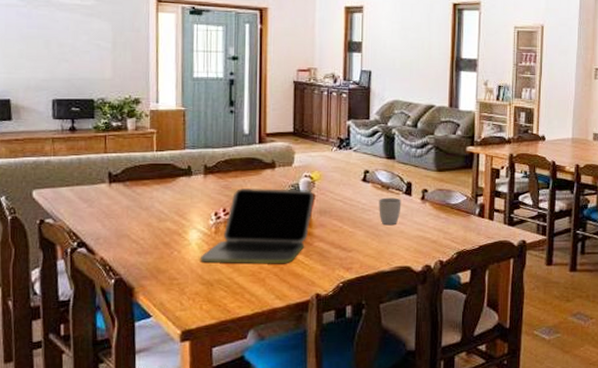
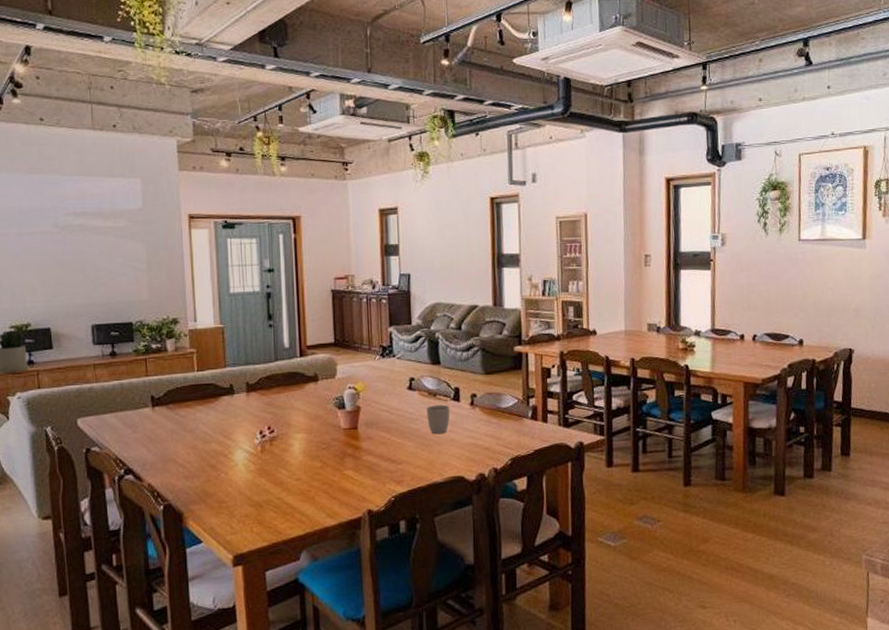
laptop: present [201,187,315,264] -> none [248,402,360,483]

